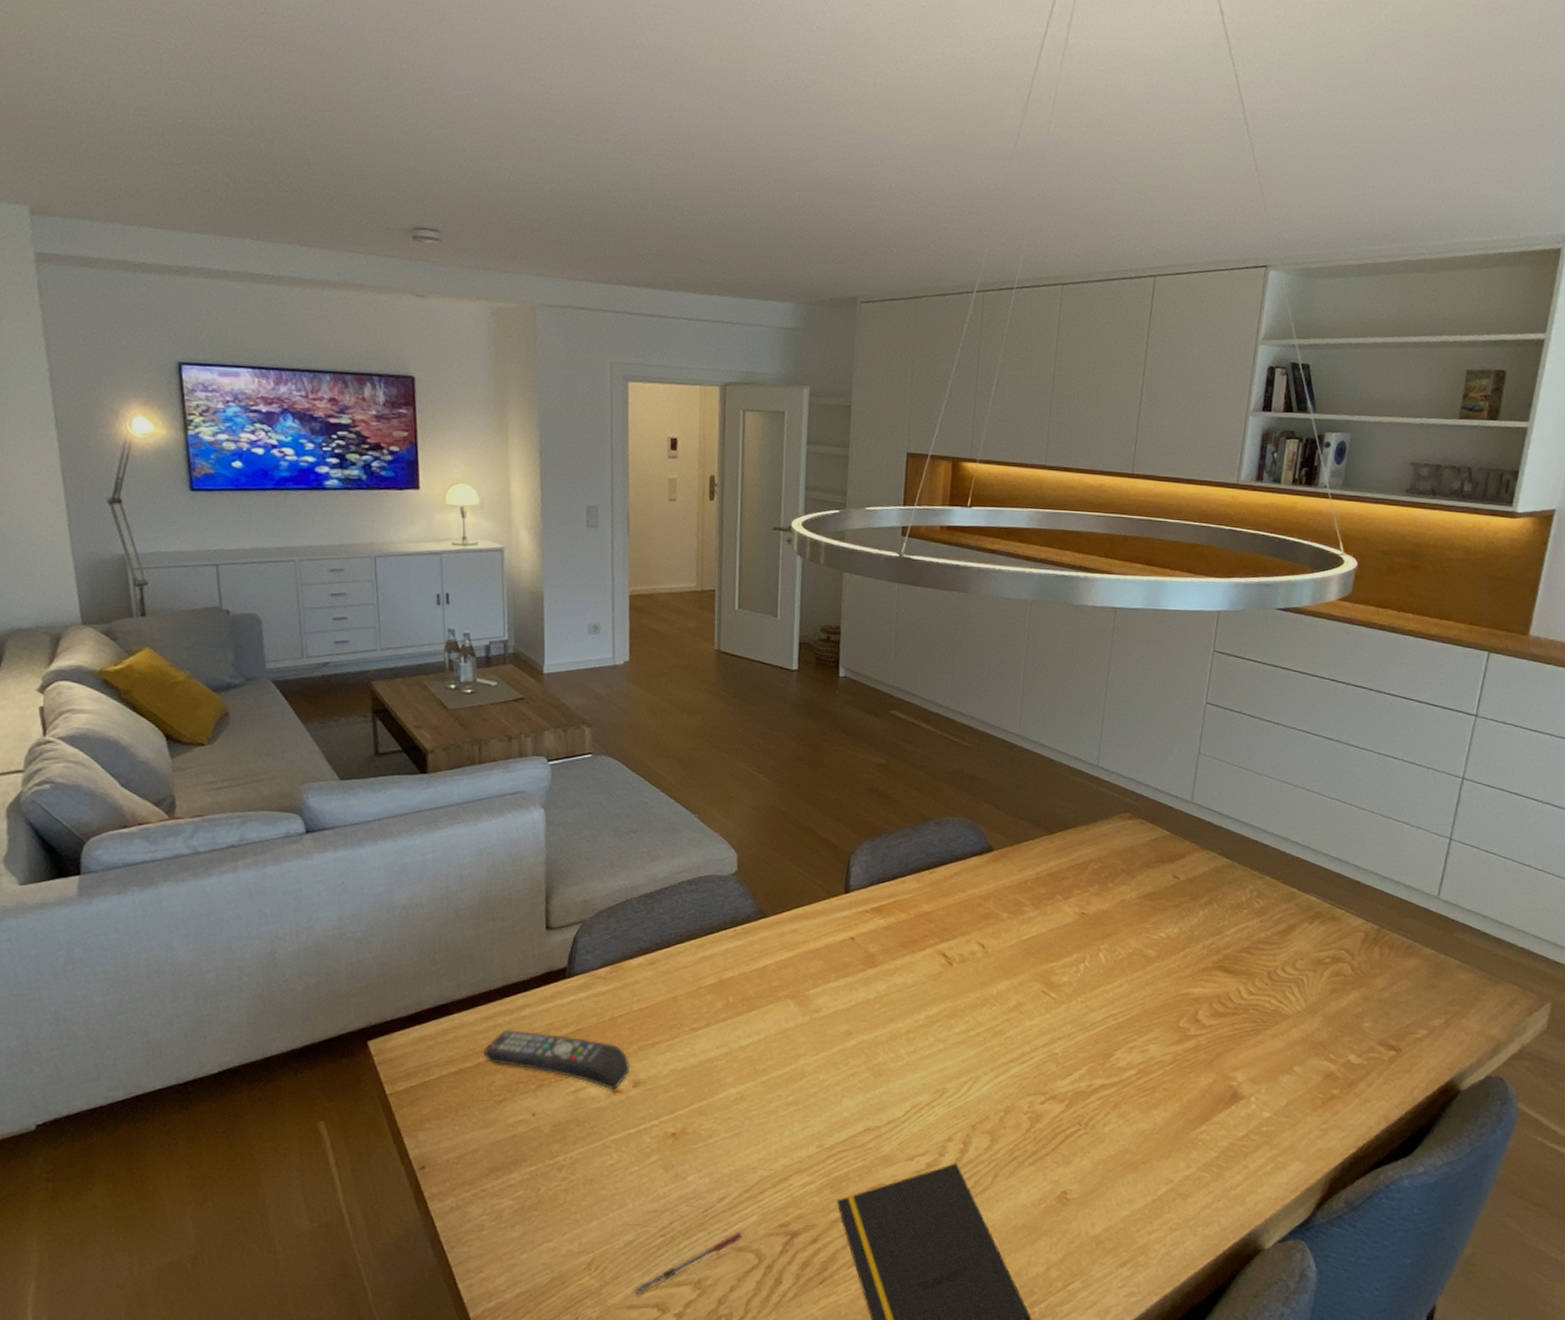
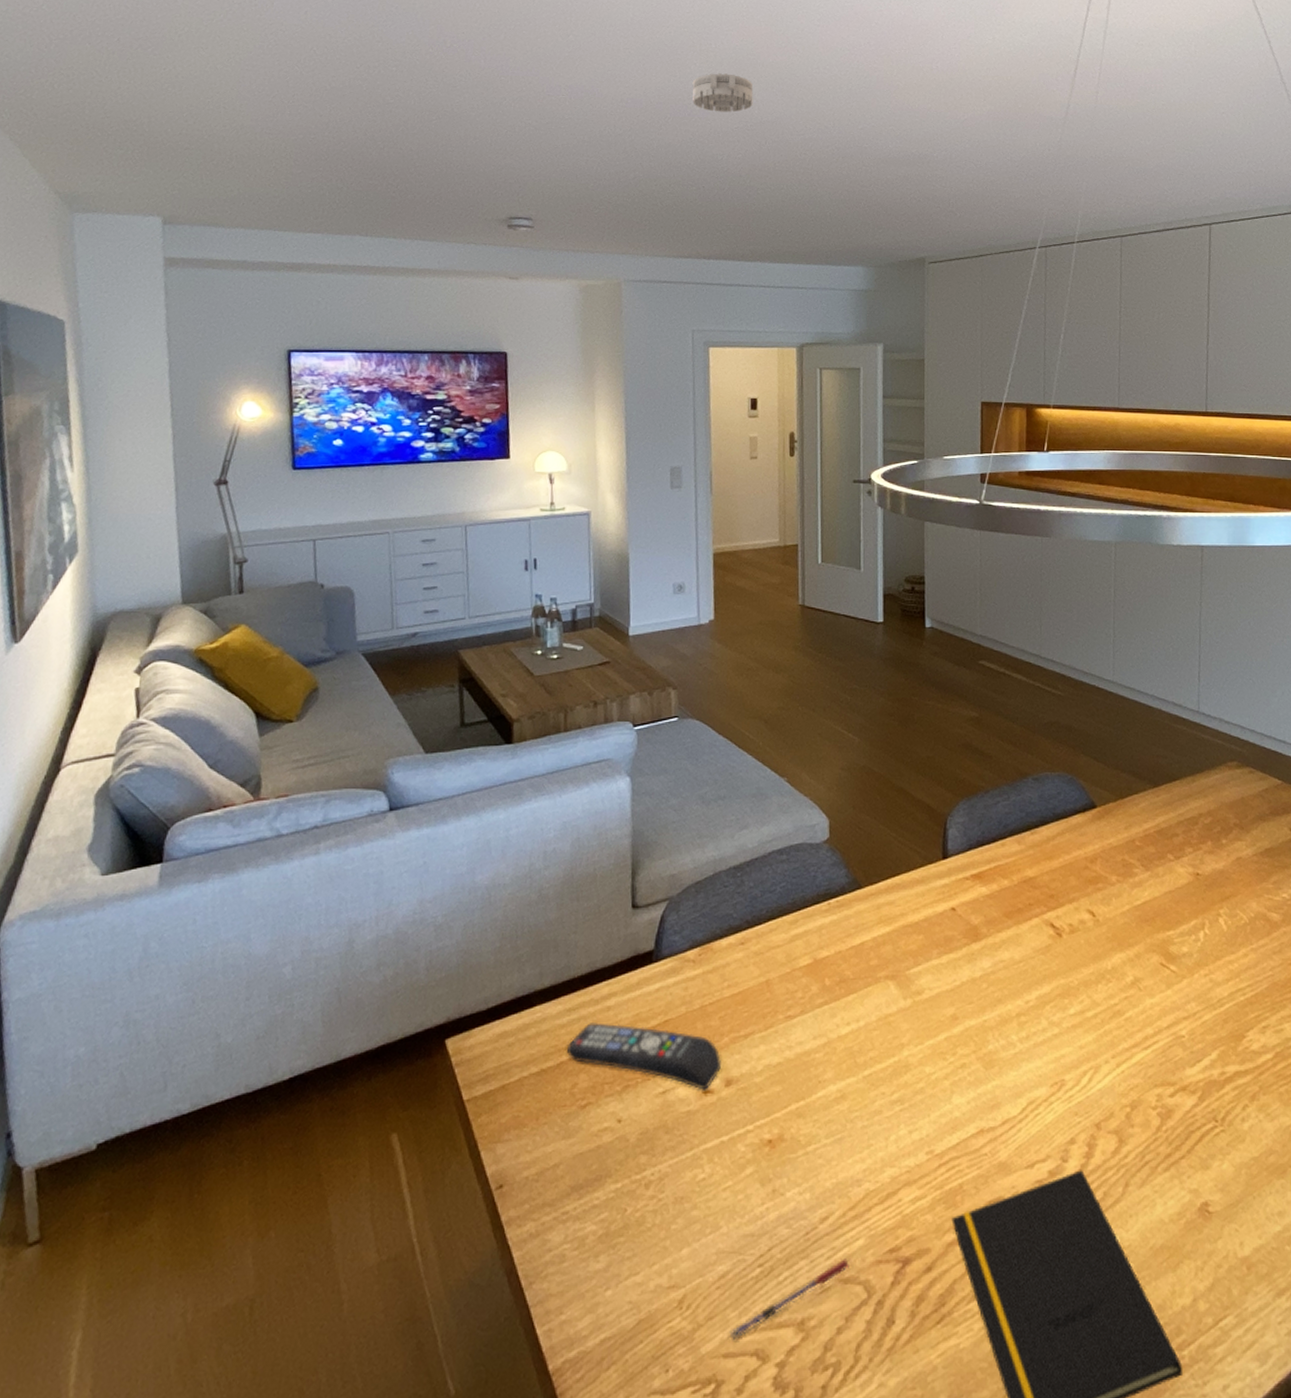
smoke detector: none [614,75,681,122] -> present [692,73,753,113]

